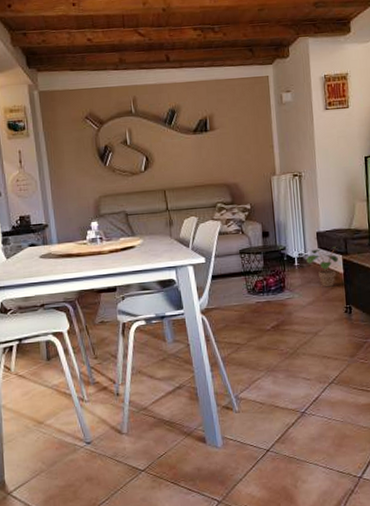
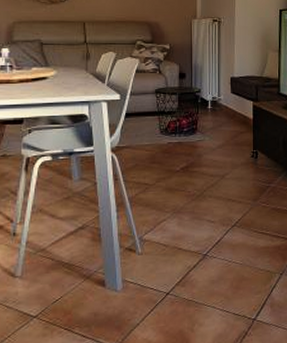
potted plant: present [306,246,339,287] -> none [219,92,249,132]

